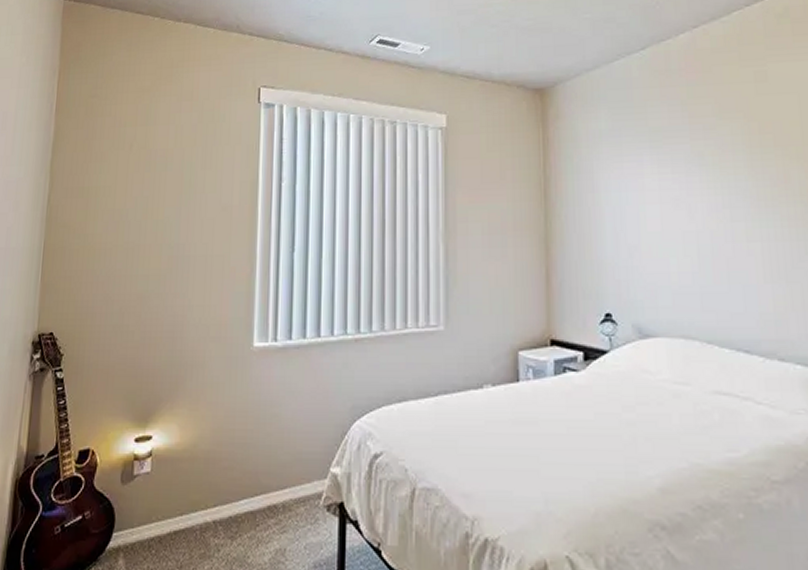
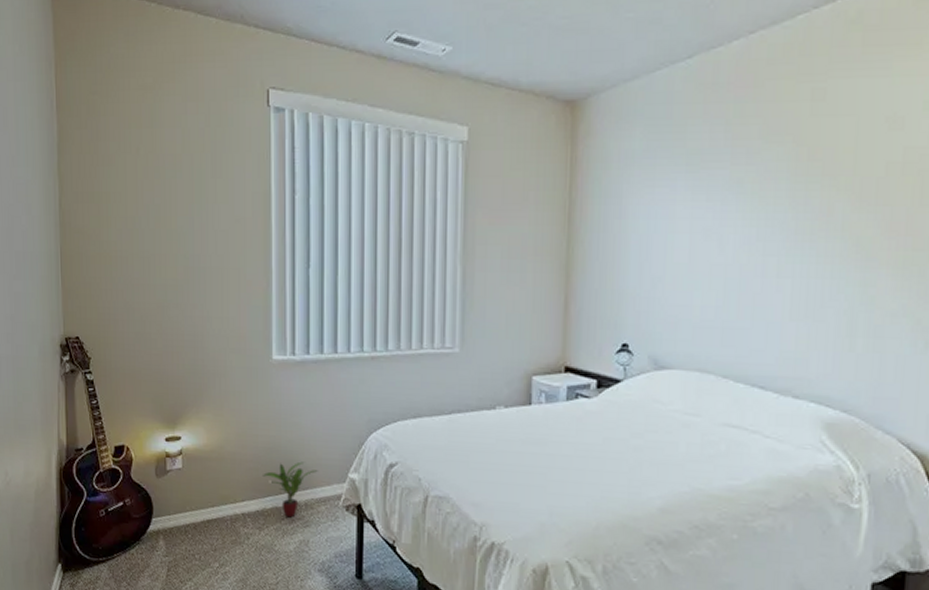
potted plant: none [238,457,297,523] -> present [263,461,318,518]

